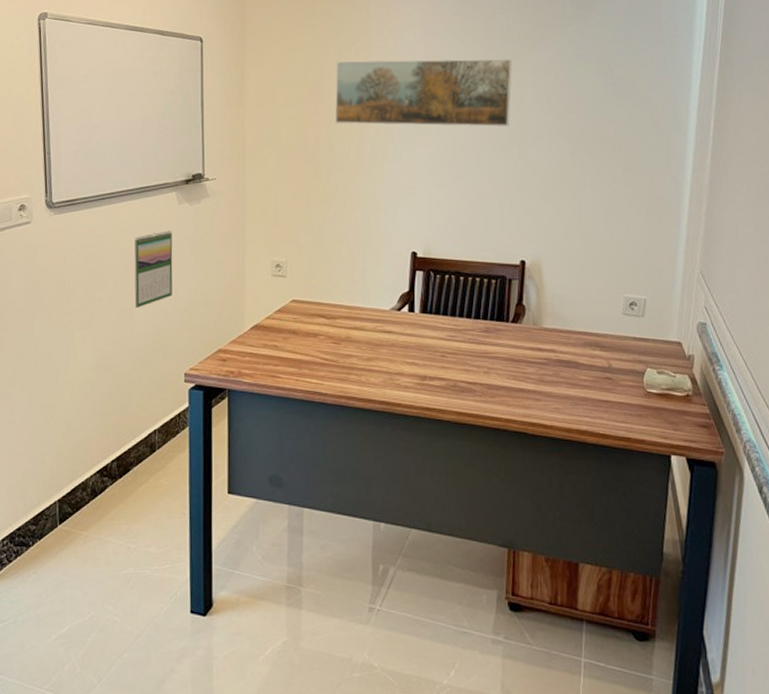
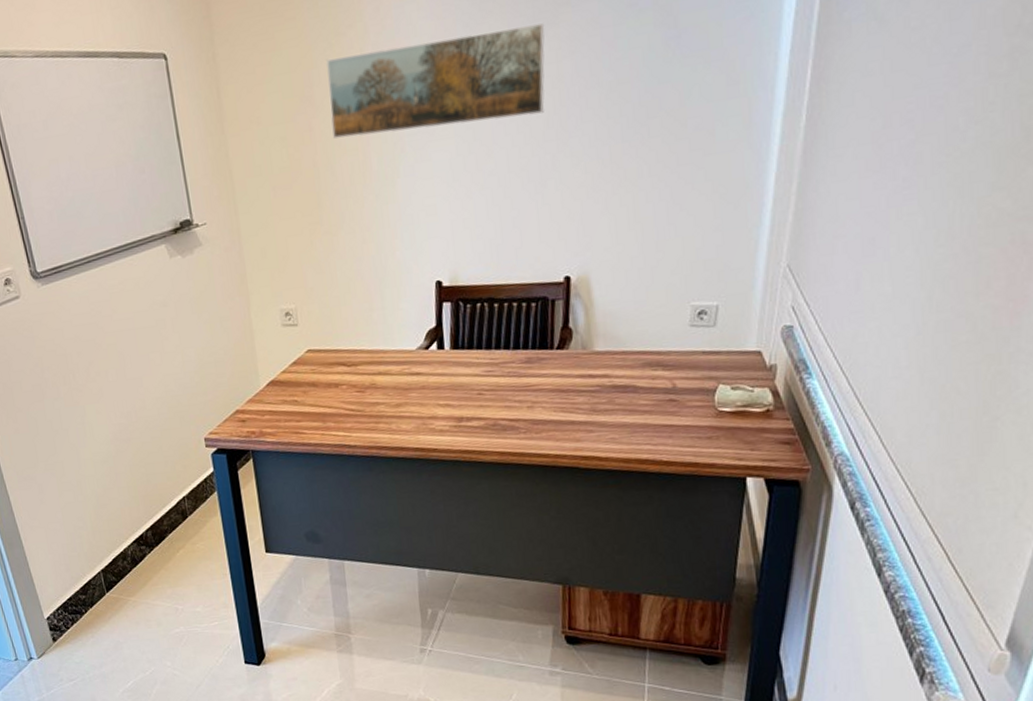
calendar: present [134,231,173,309] -> none [130,288,179,377]

